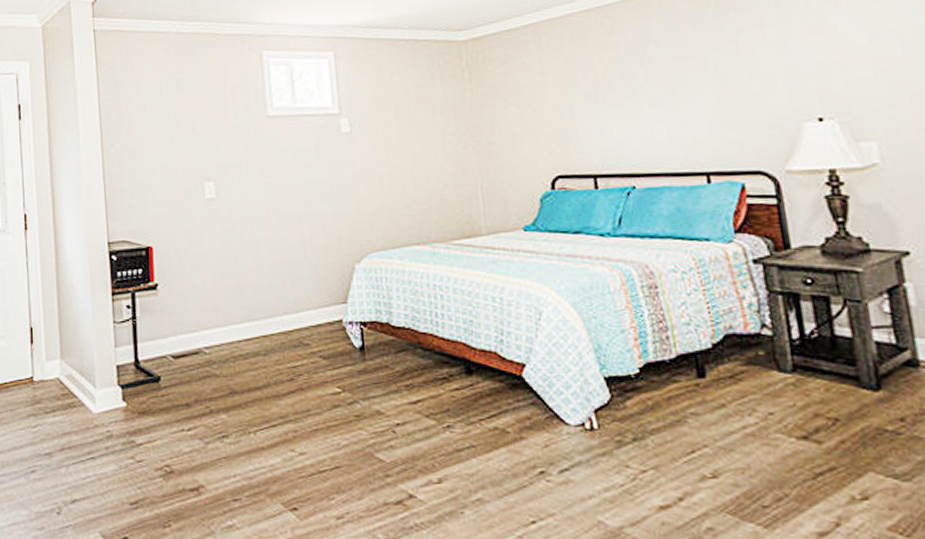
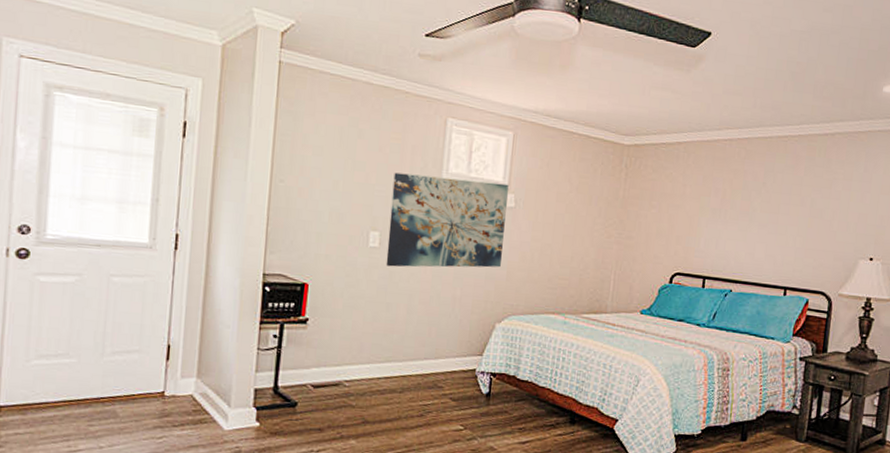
wall art: none [218,108,348,217] -> present [386,172,509,268]

